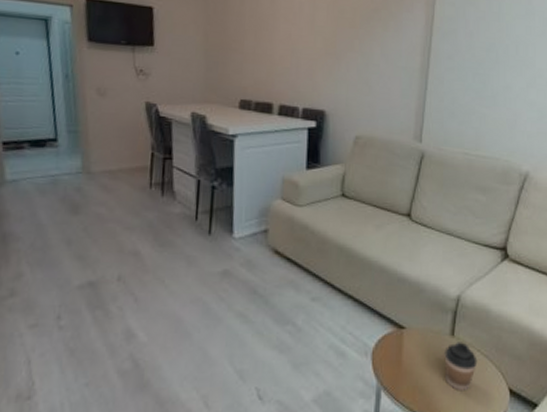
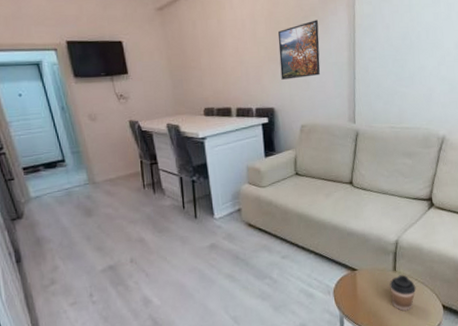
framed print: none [338,14,389,80] -> present [277,20,320,80]

